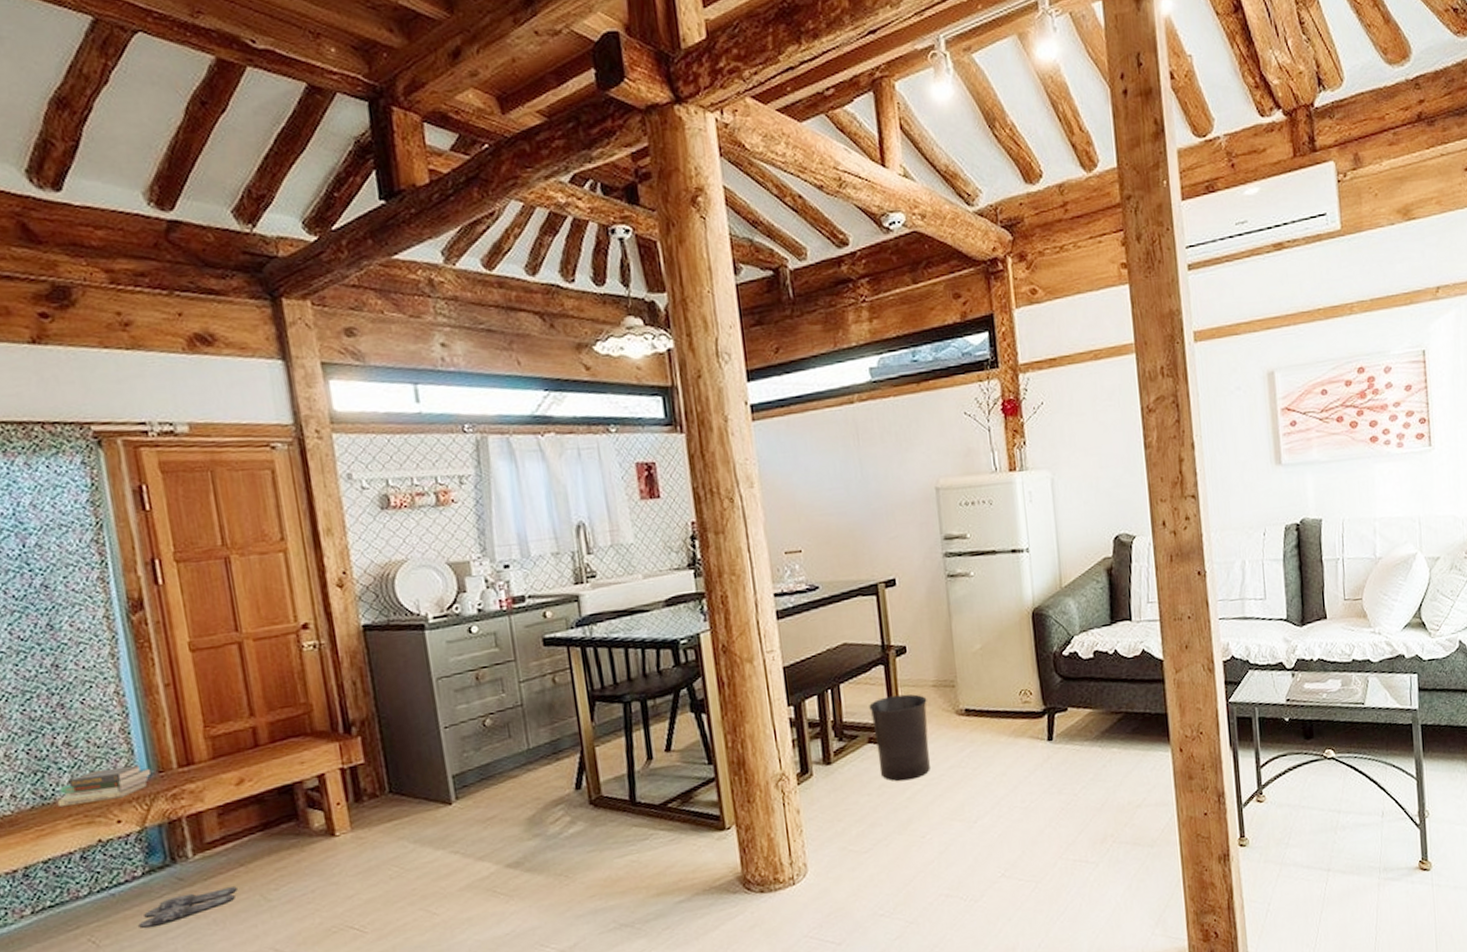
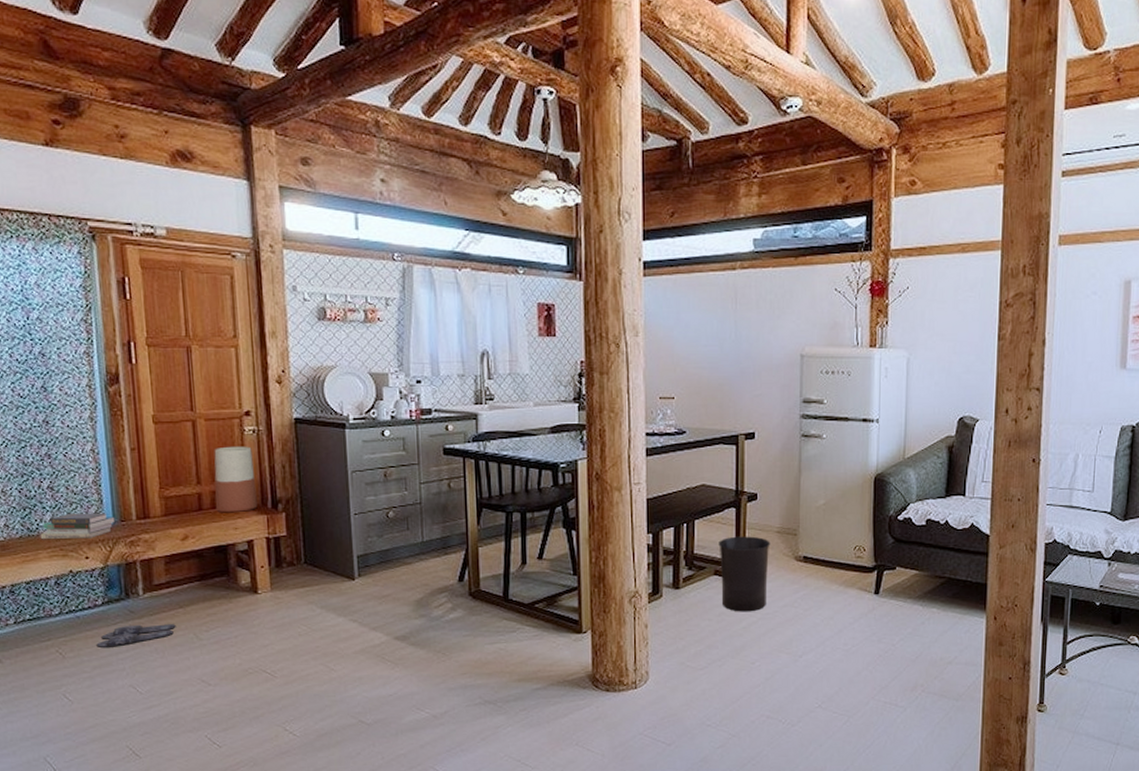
vase: none [267,664,327,747] -> present [214,446,258,513]

